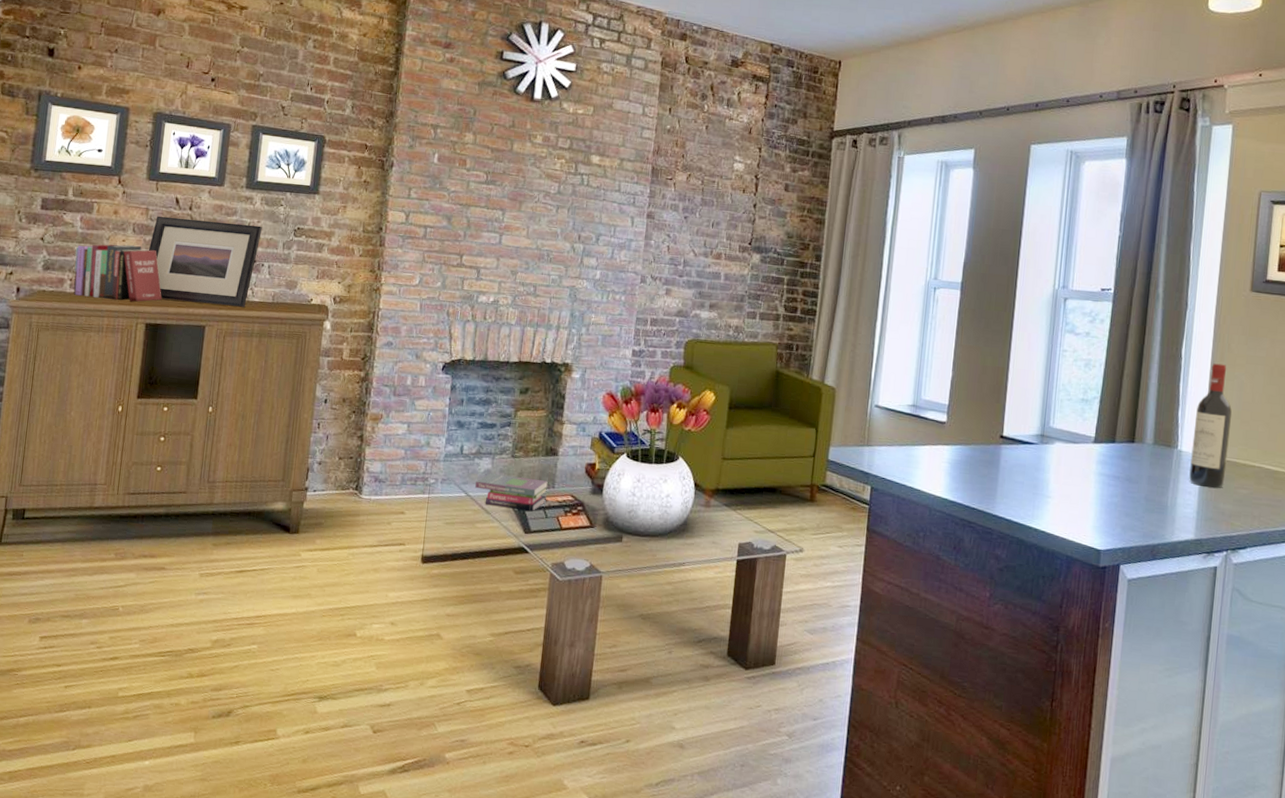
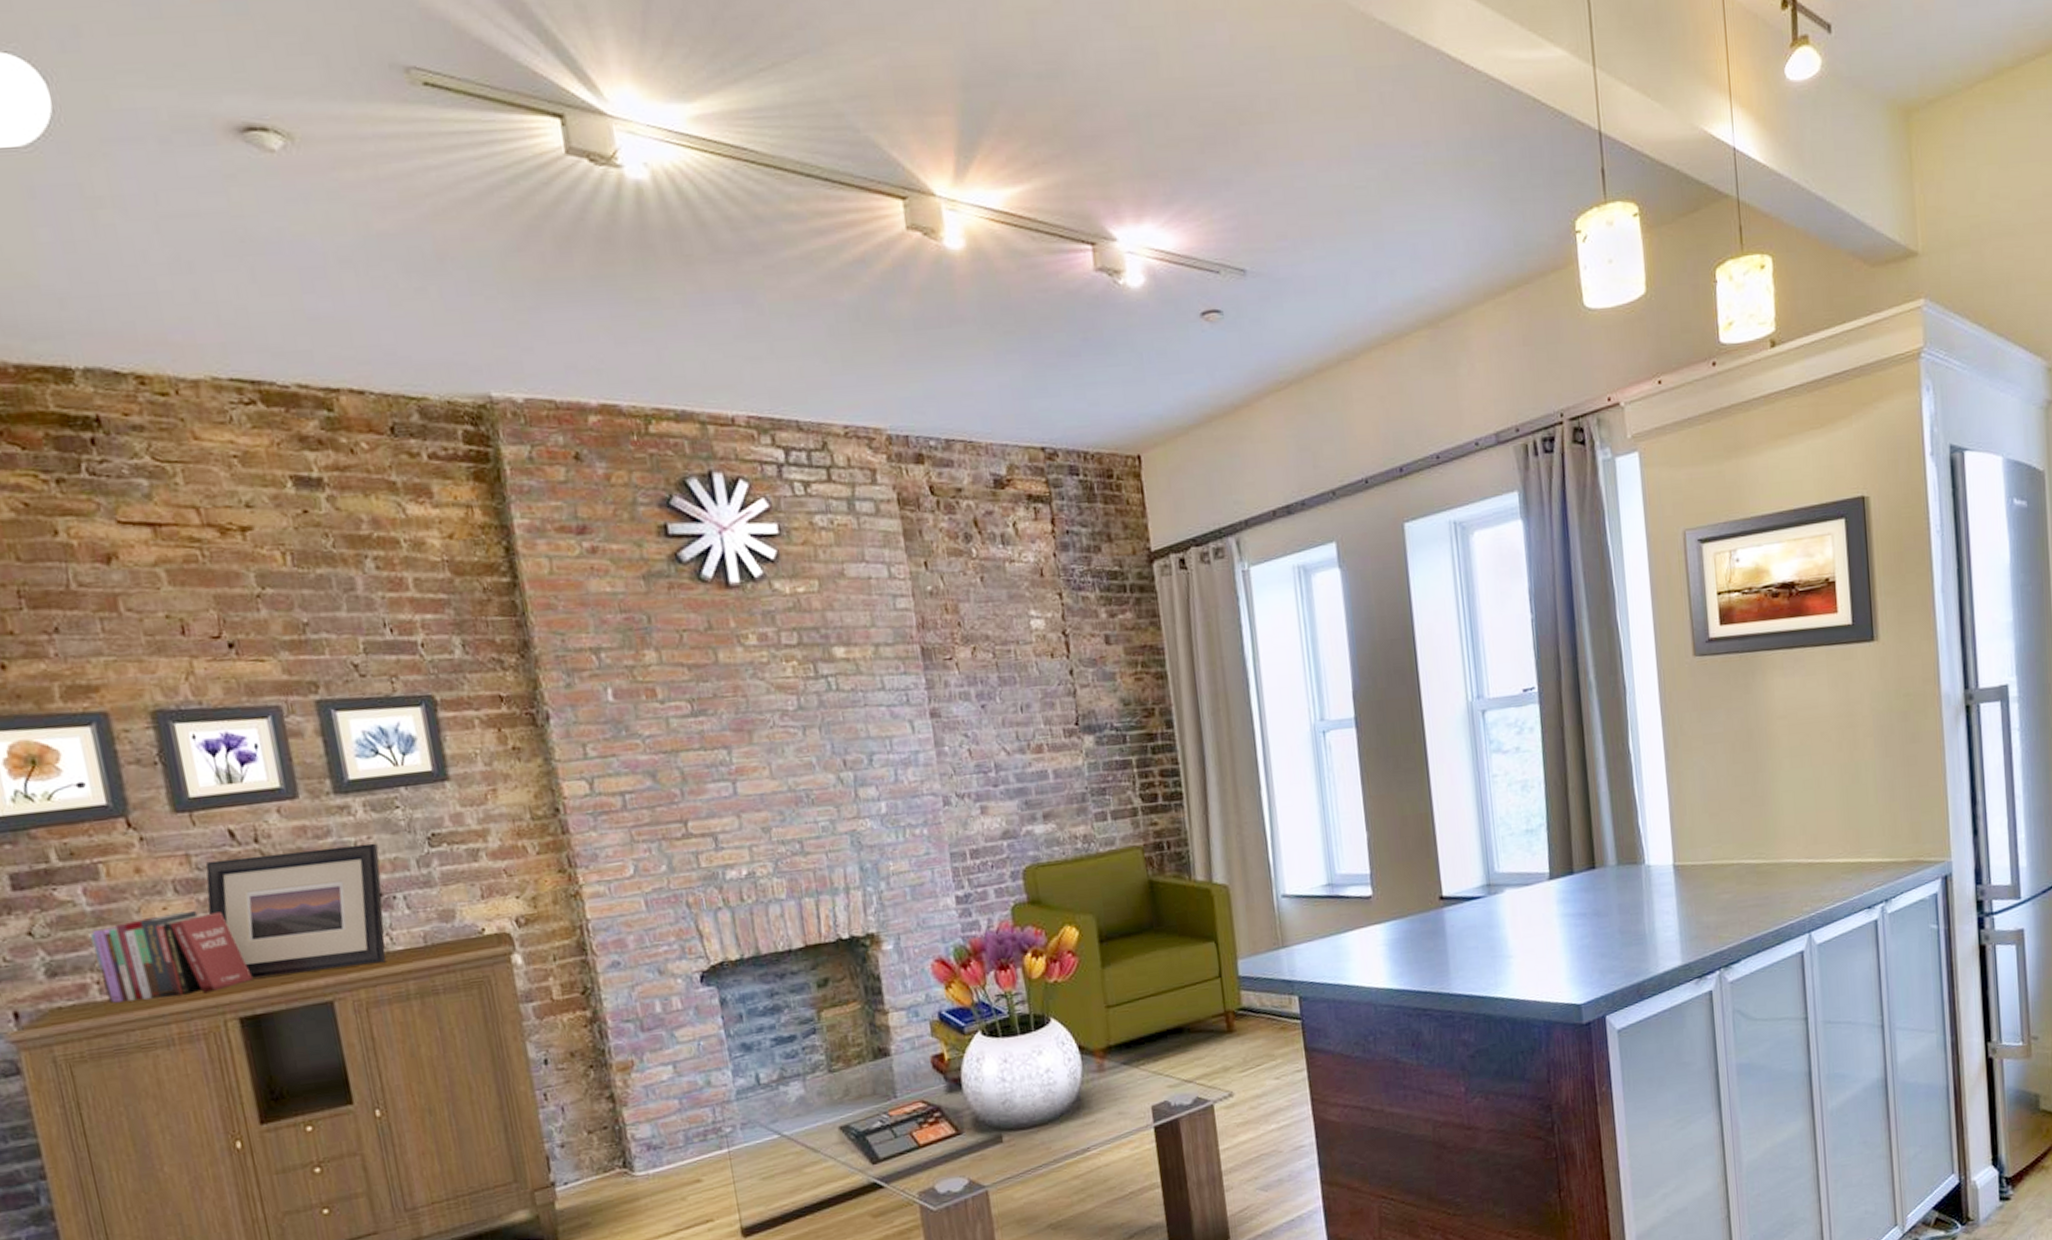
books: present [475,473,548,512] -> none [788,1091,889,1143]
wine bottle: present [1189,363,1233,489] -> none [1658,751,1703,902]

